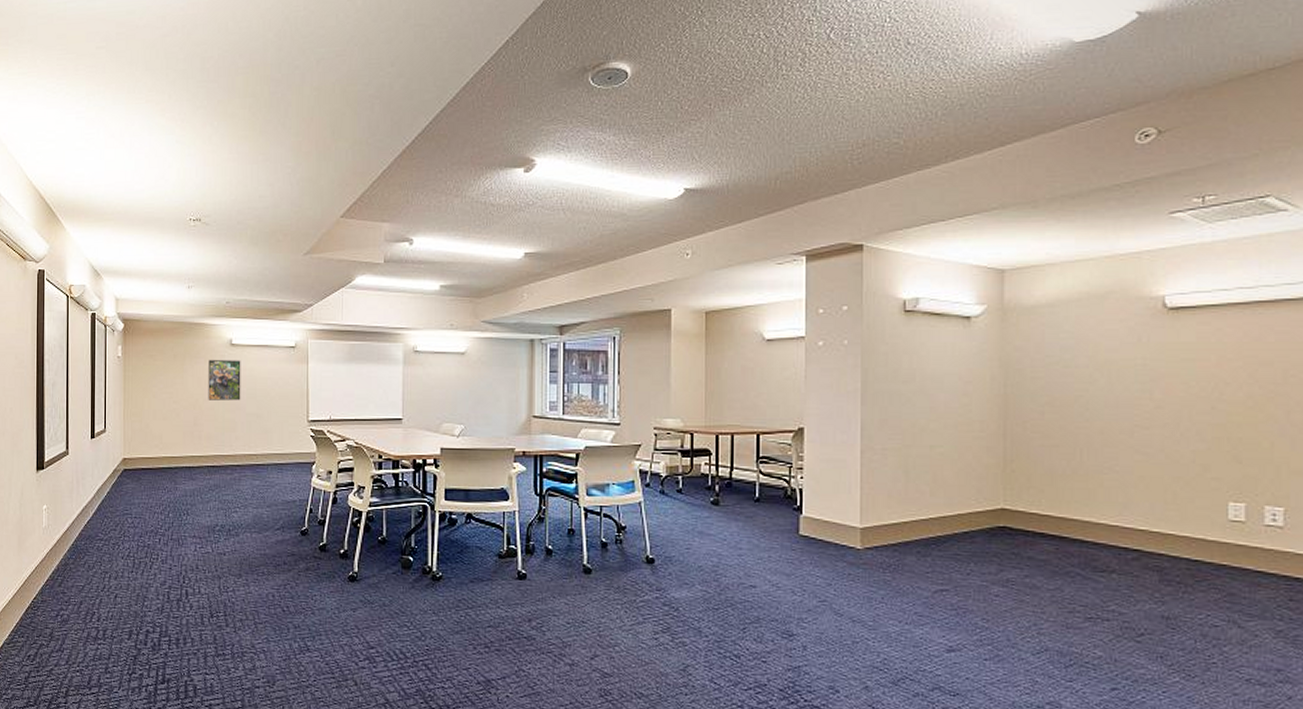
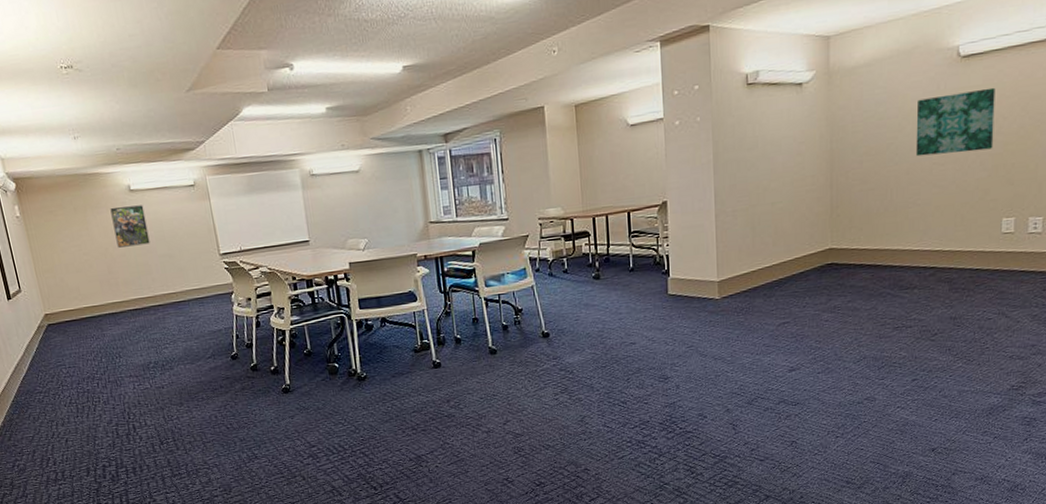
wall art: none [1112,347,1213,418] -> present [915,87,996,157]

